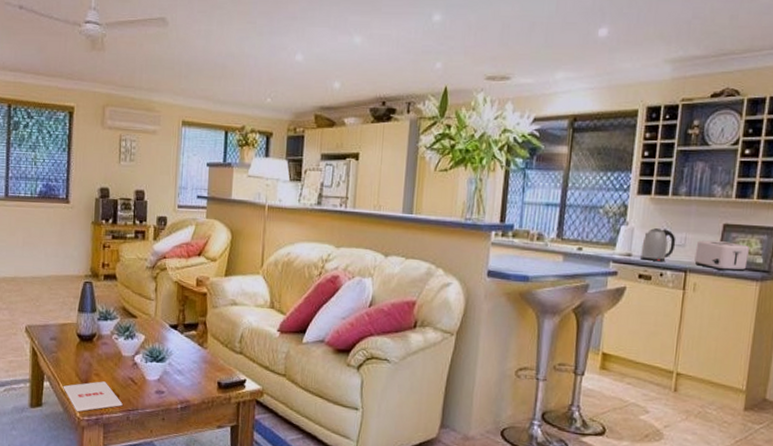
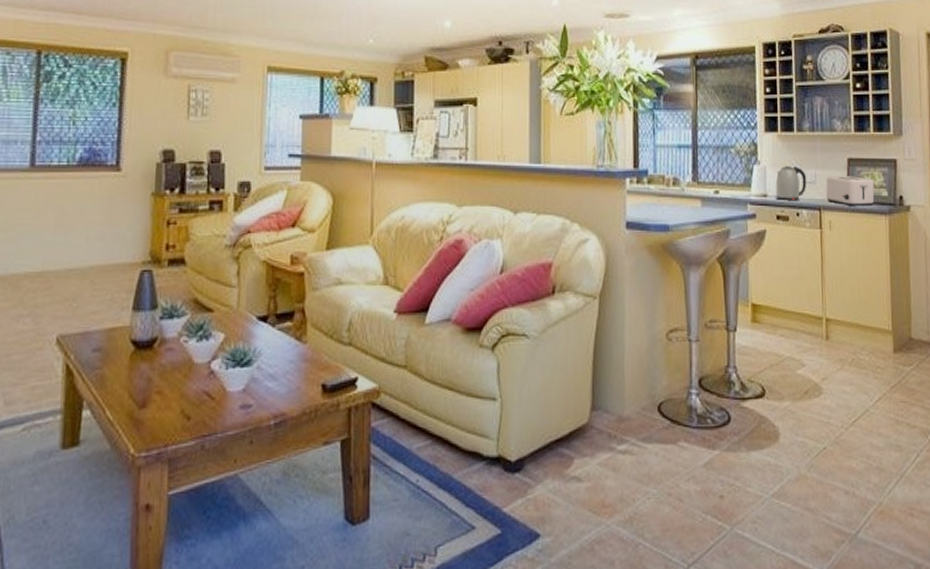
magazine: present [63,381,123,412] -> none [110,400,195,448]

